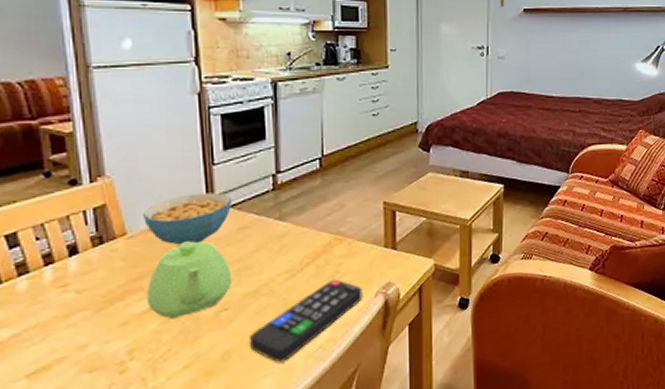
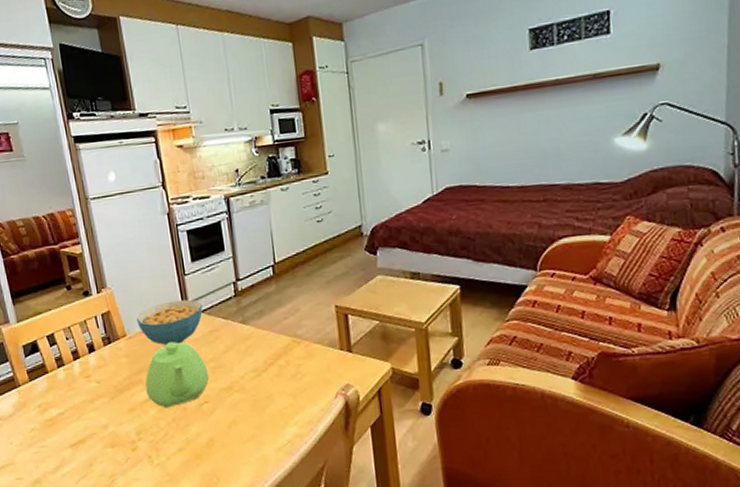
remote control: present [248,278,363,363] -> none [227,379,324,453]

